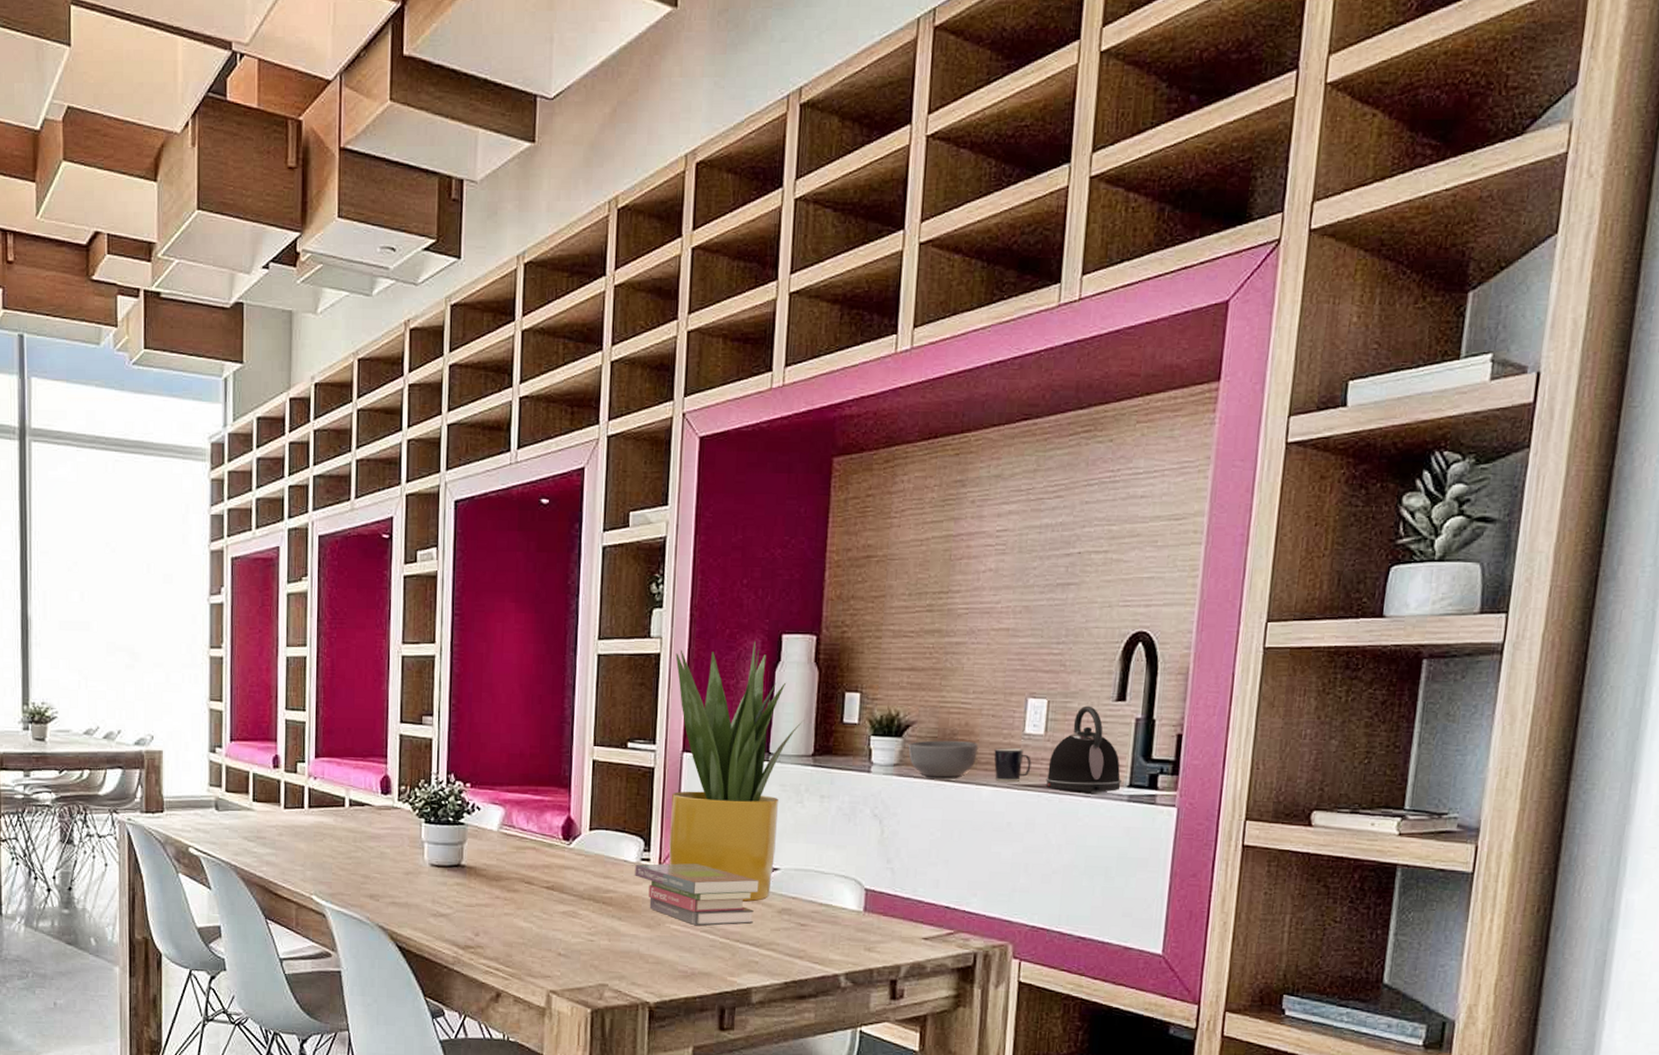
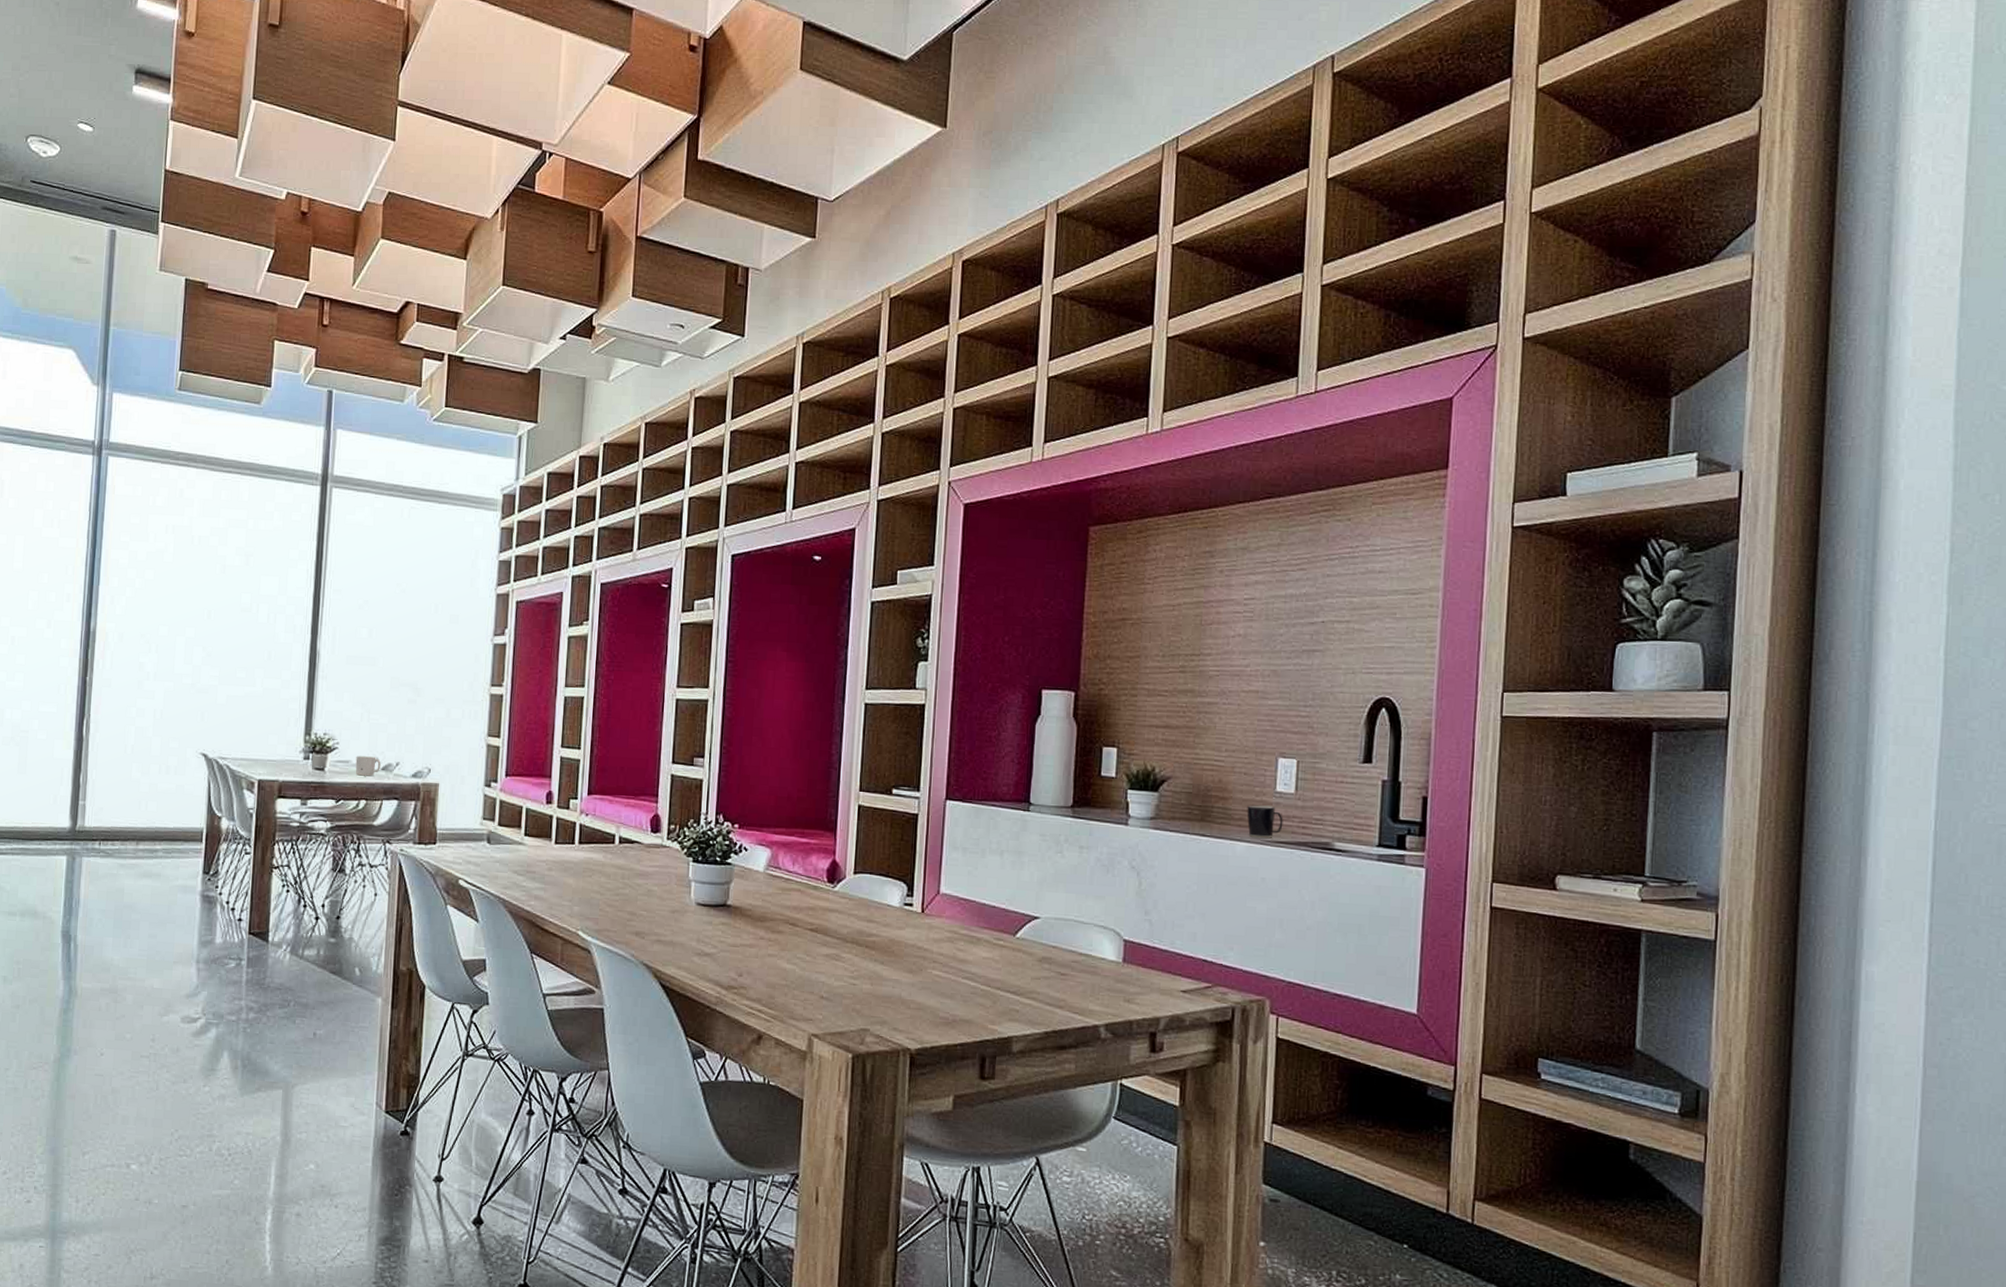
mug: none [76,724,102,746] -> present [355,756,381,777]
books: present [635,863,759,926] -> none [897,908,1020,973]
planter: present [668,641,804,902] -> none [931,696,1063,950]
bowl: present [908,740,979,780] -> none [1164,795,1232,834]
kettle: present [1046,705,1122,792] -> none [1298,766,1371,851]

